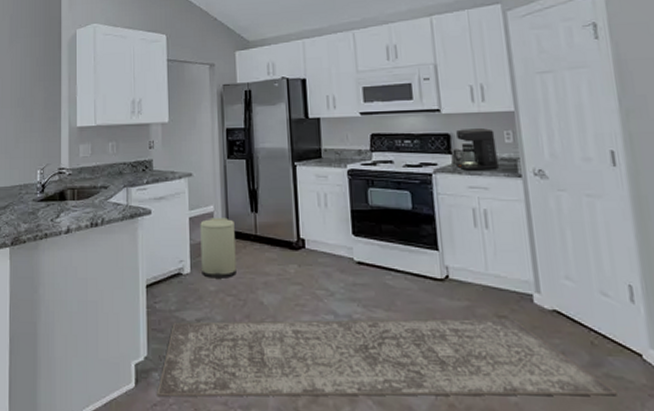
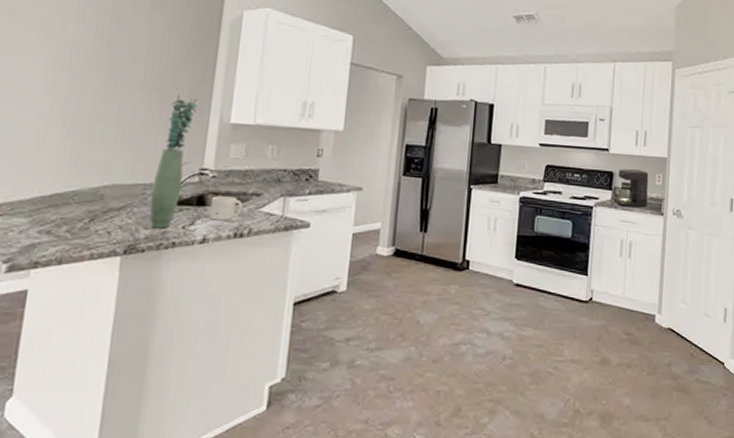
vase: none [26,107,51,222] -> present [149,94,198,229]
mug: none [70,191,95,214] -> present [209,196,243,222]
rug: present [157,318,619,397] -> none [291,335,703,418]
pedal bin: present [200,217,237,278] -> none [358,235,401,297]

